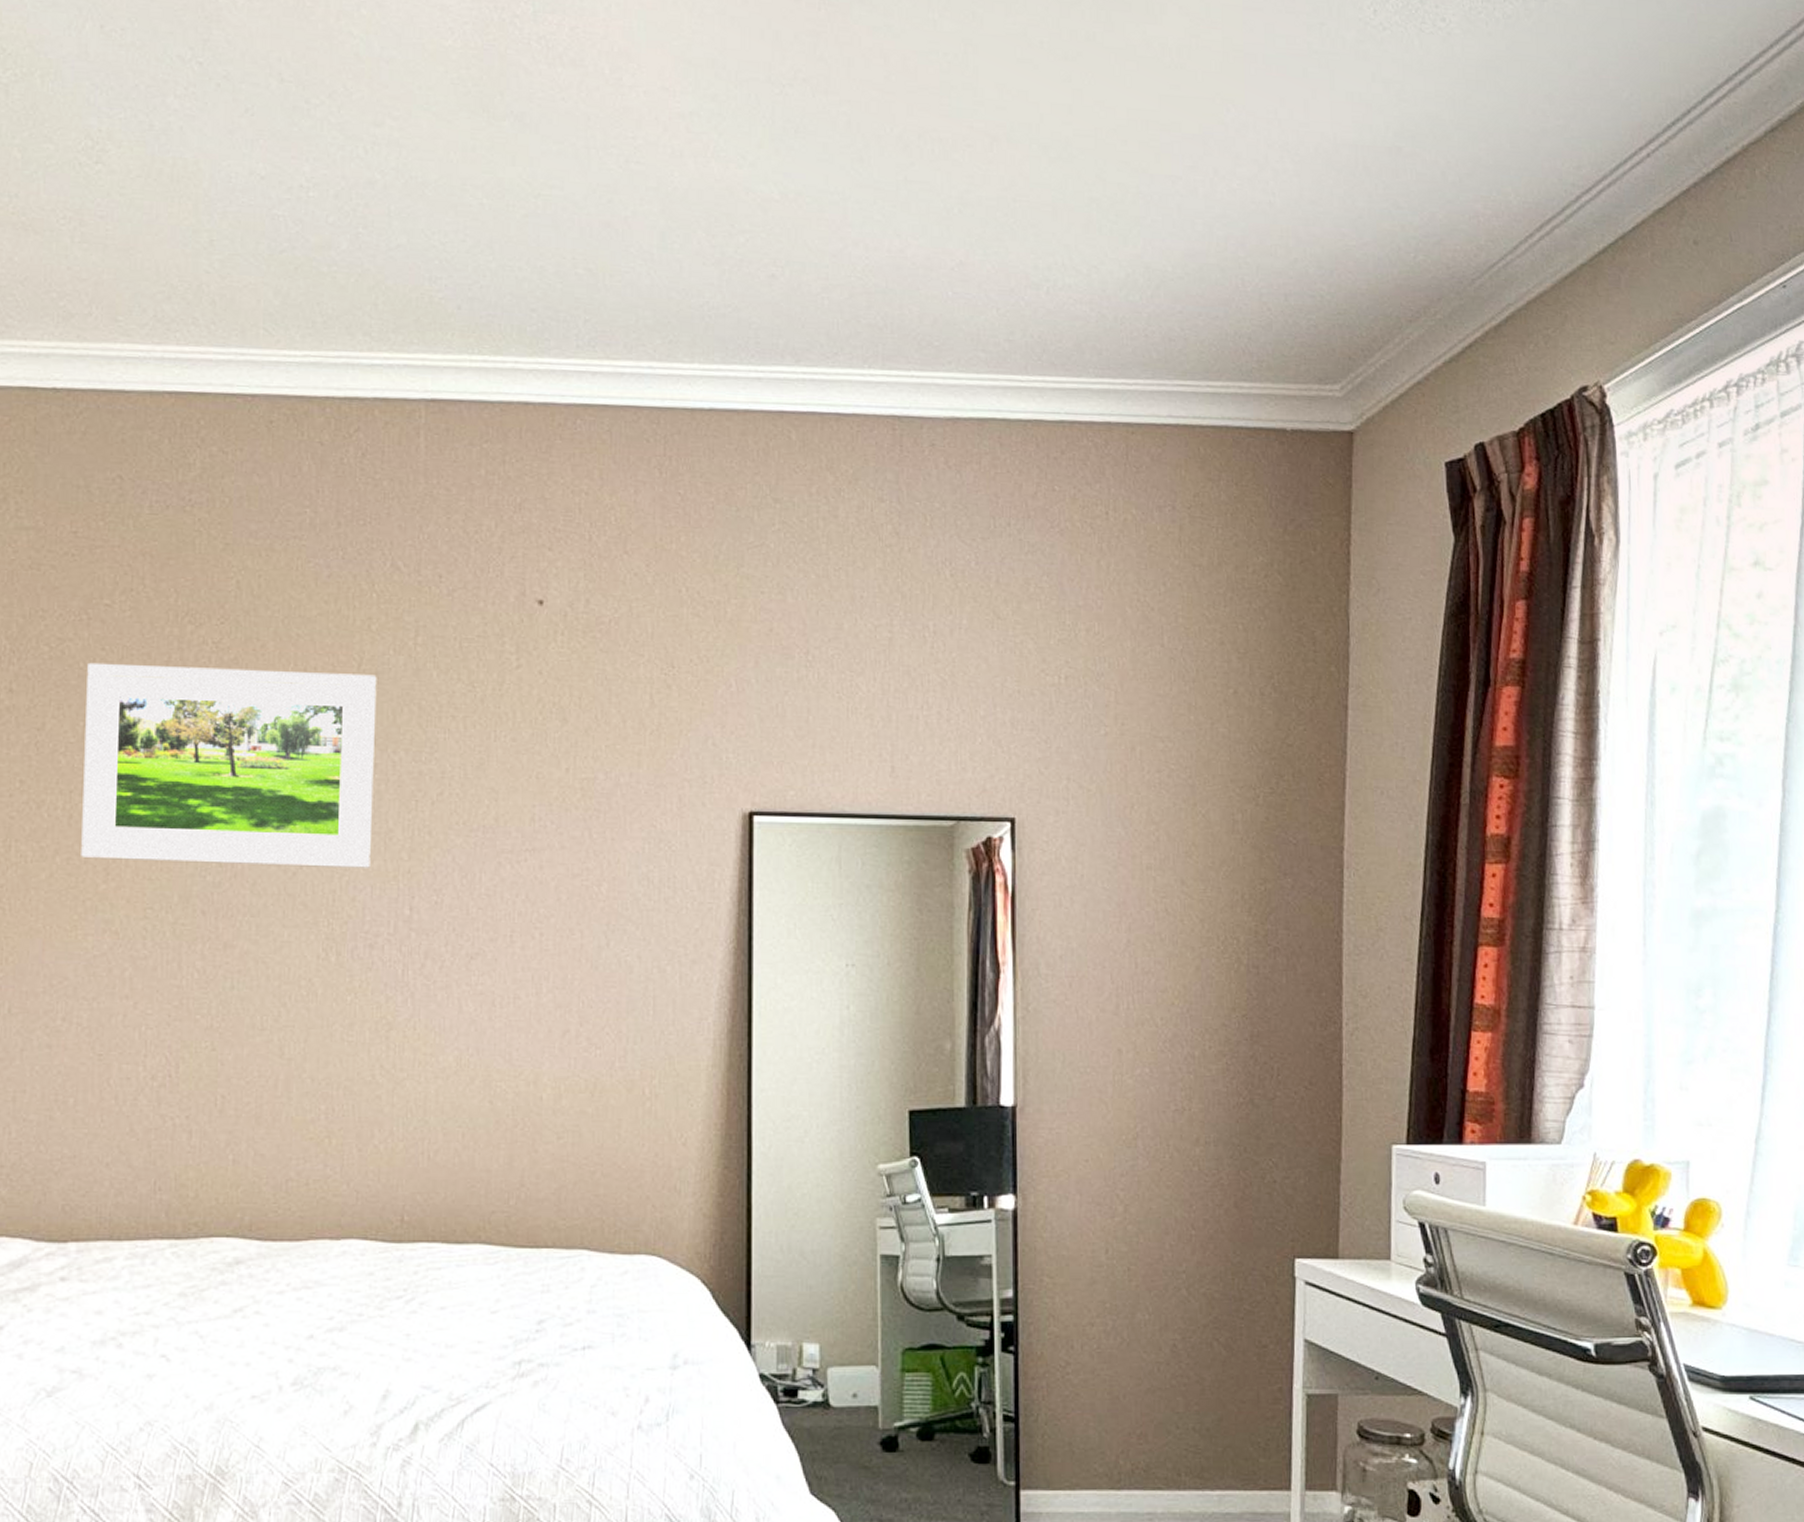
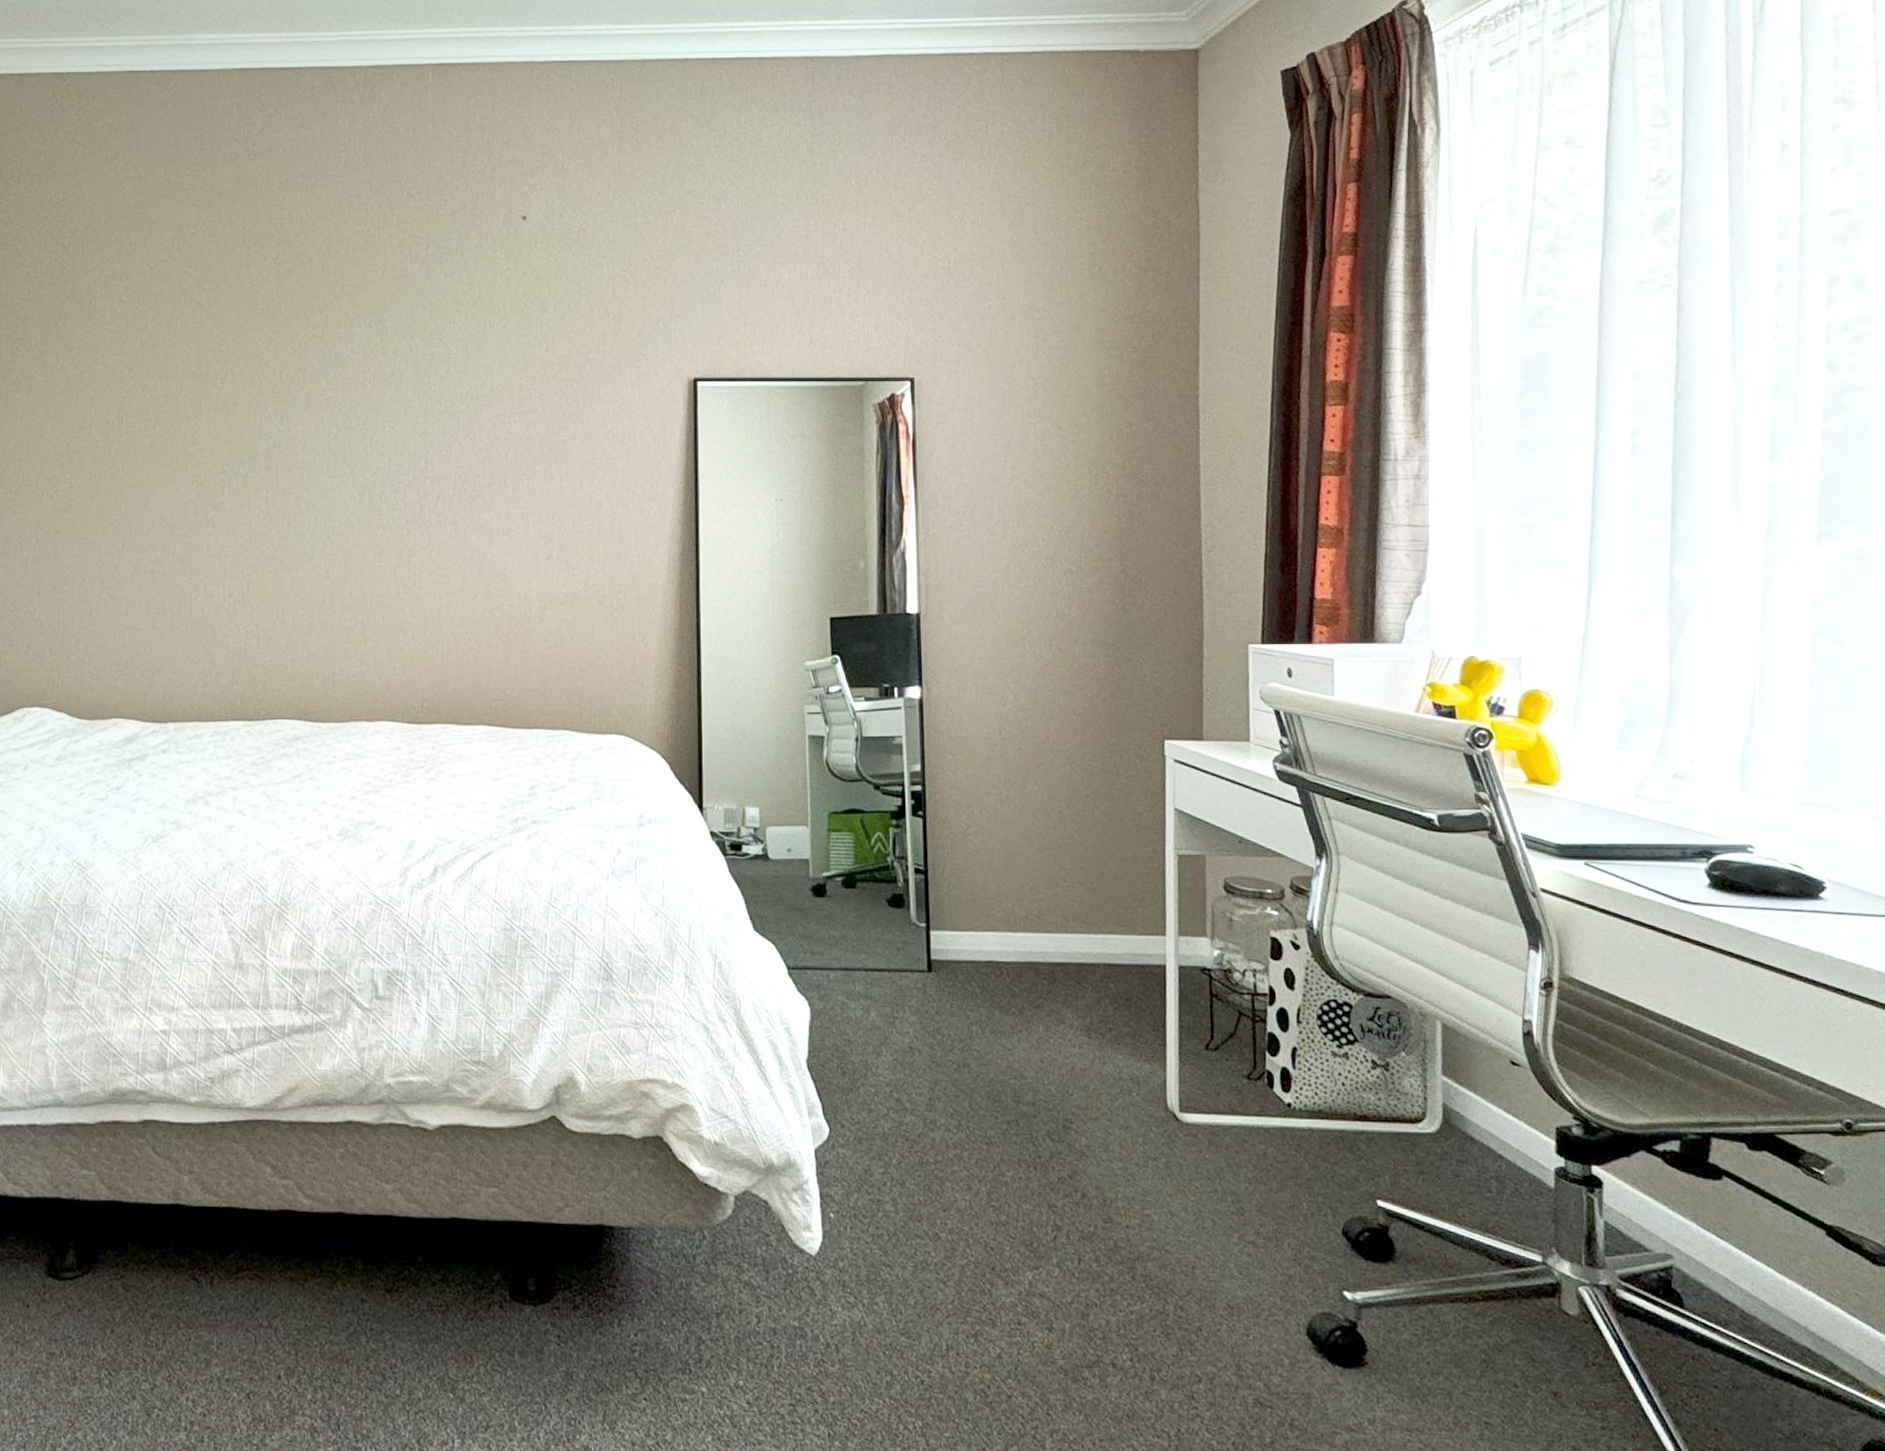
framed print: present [81,662,377,868] -> none [175,277,397,430]

